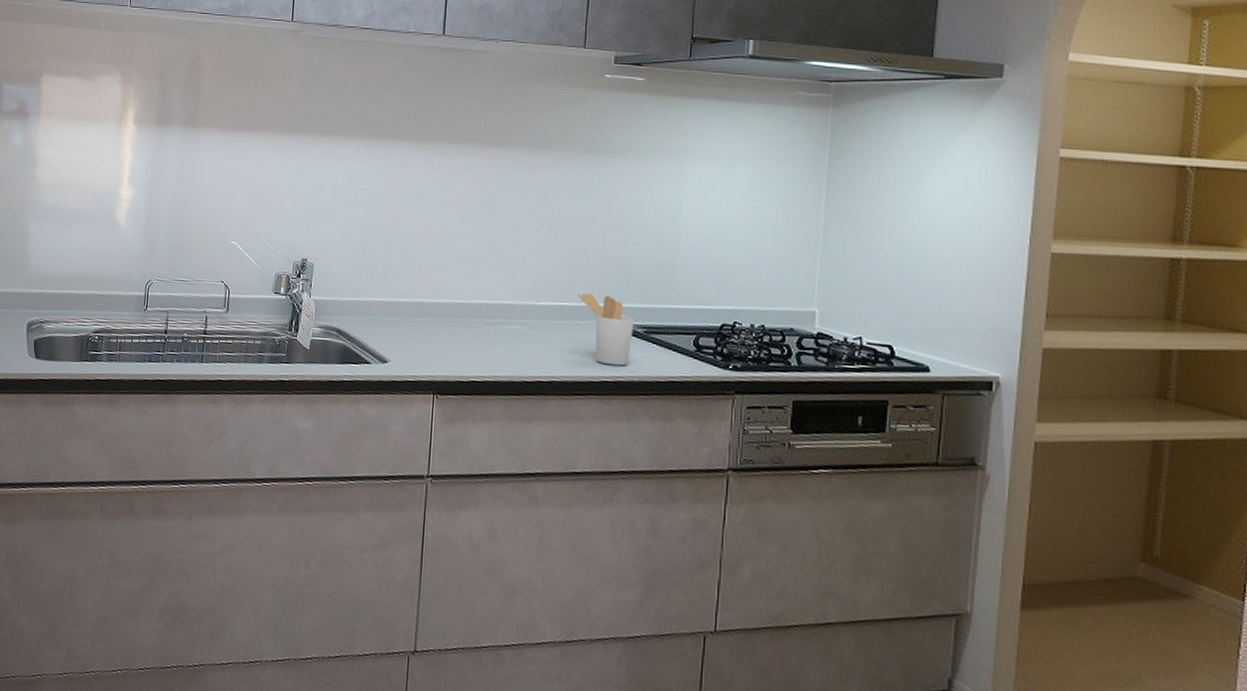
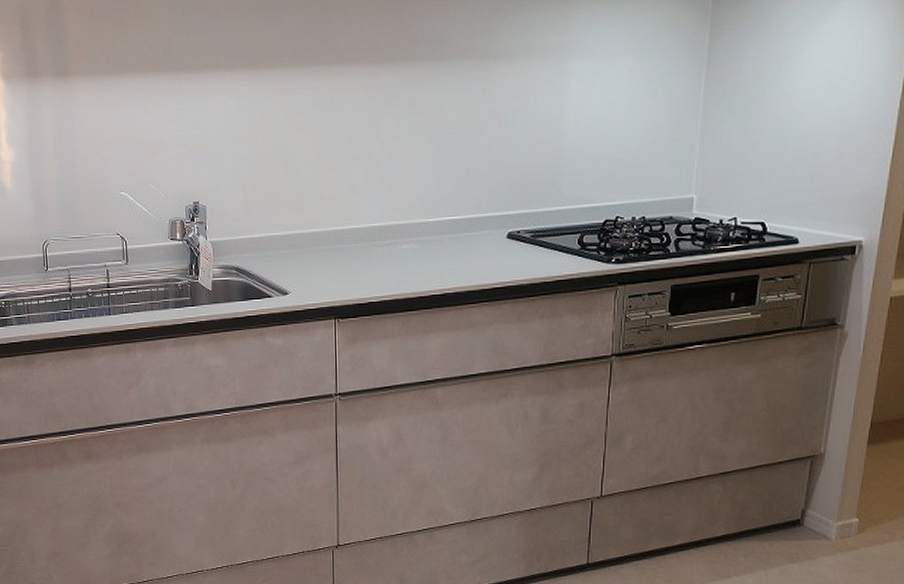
utensil holder: present [578,293,634,366] -> none [466,204,521,272]

